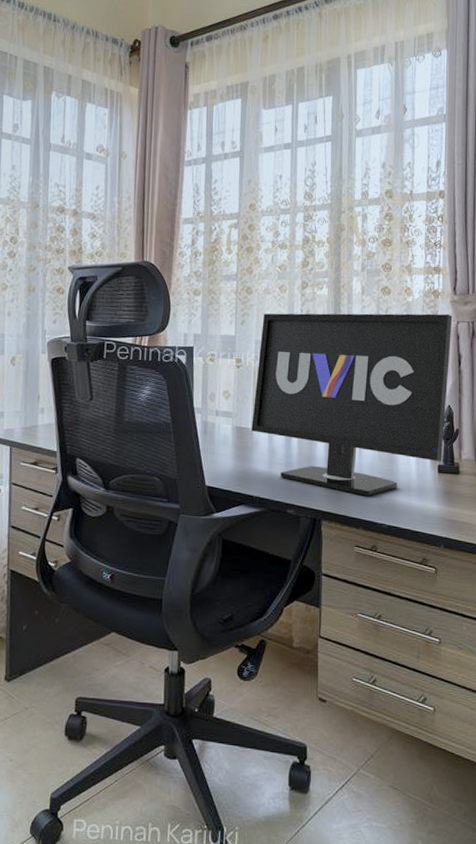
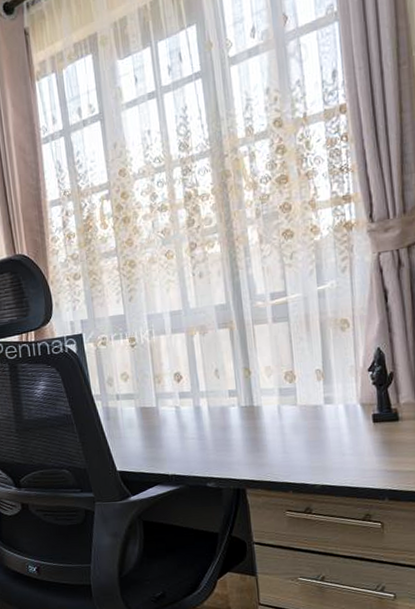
monitor: present [251,313,453,496] -> none [152,246,377,458]

